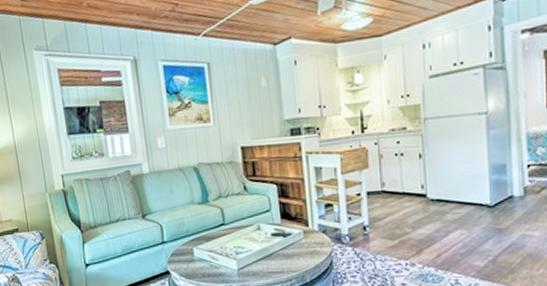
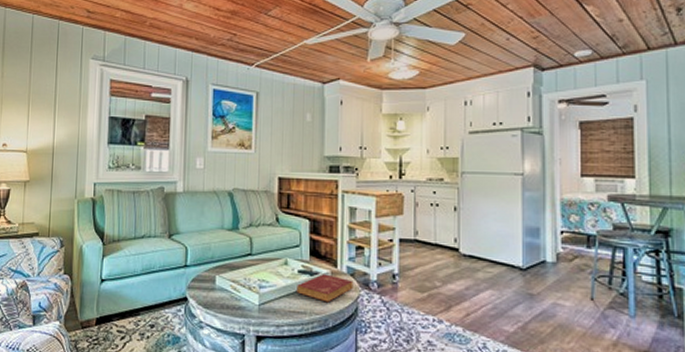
book: none [272,234,326,260] -> present [297,274,353,303]

